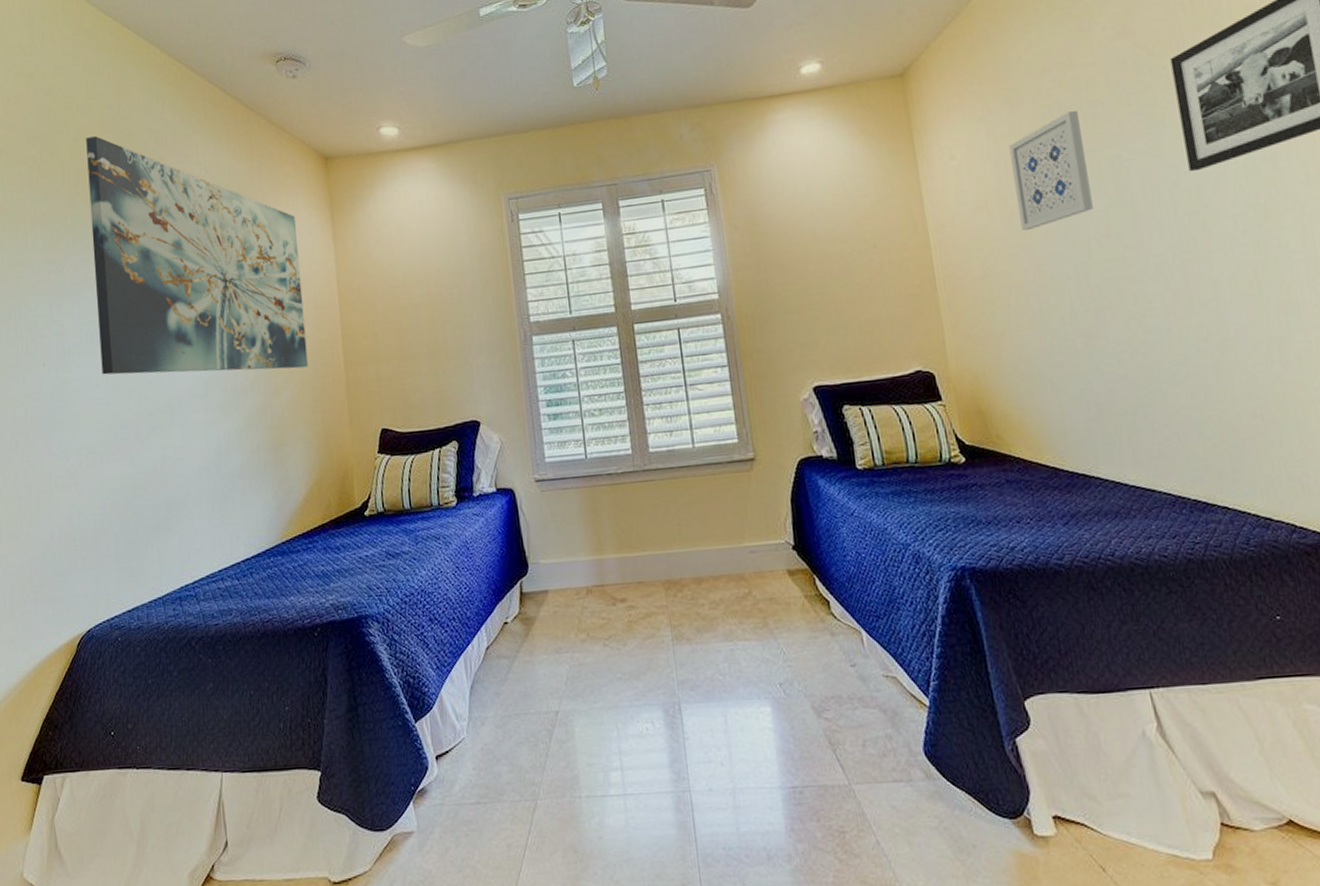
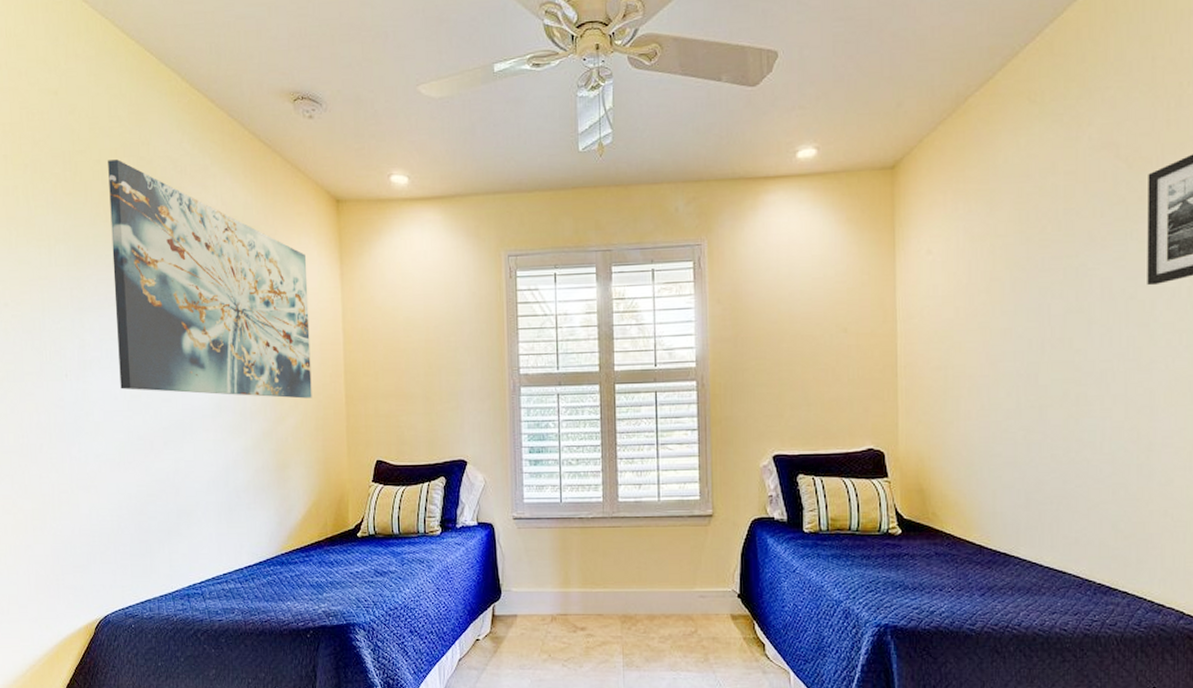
wall art: present [1009,110,1093,231] -> none [984,216,1052,328]

